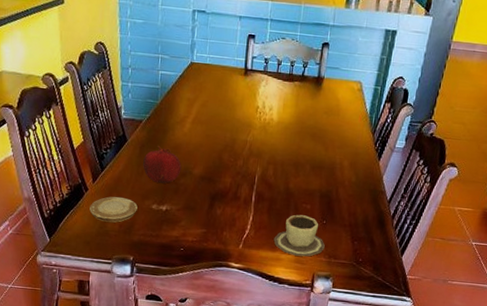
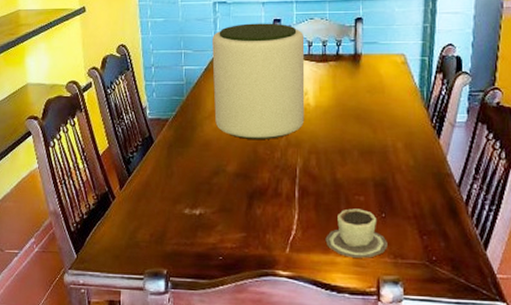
plate: present [89,196,138,223] -> none [118,203,169,232]
fruit: present [143,145,182,184] -> none [172,143,214,186]
plant pot: none [186,35,275,148] -> present [212,23,305,139]

